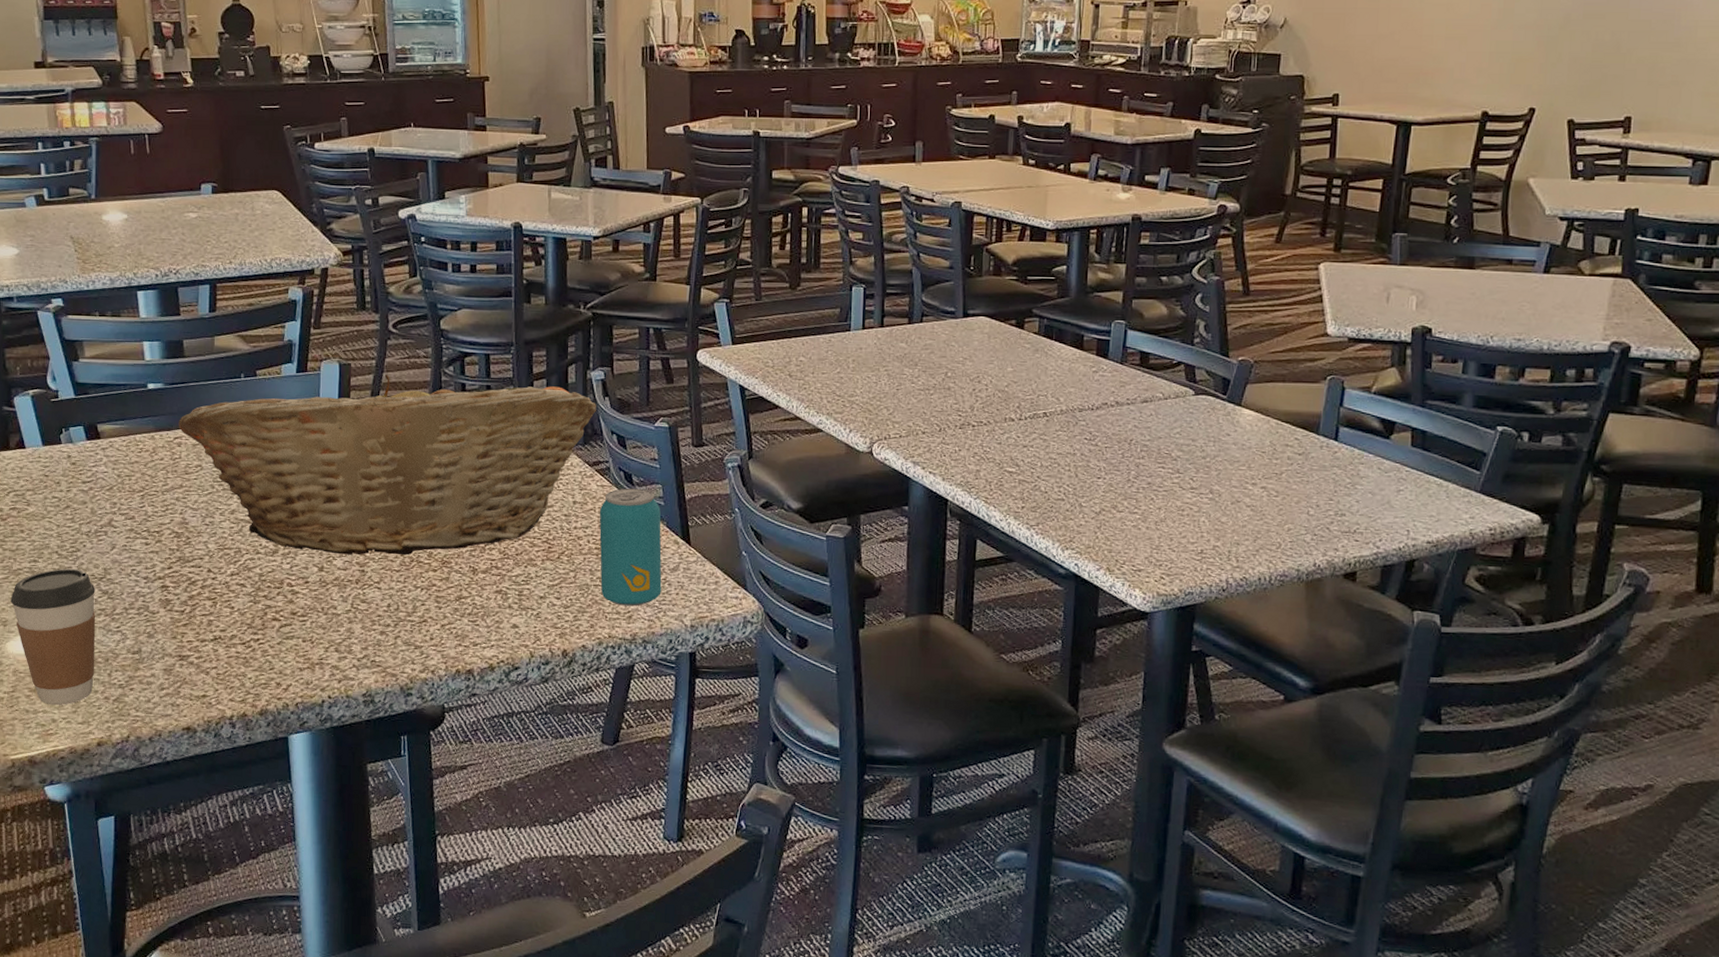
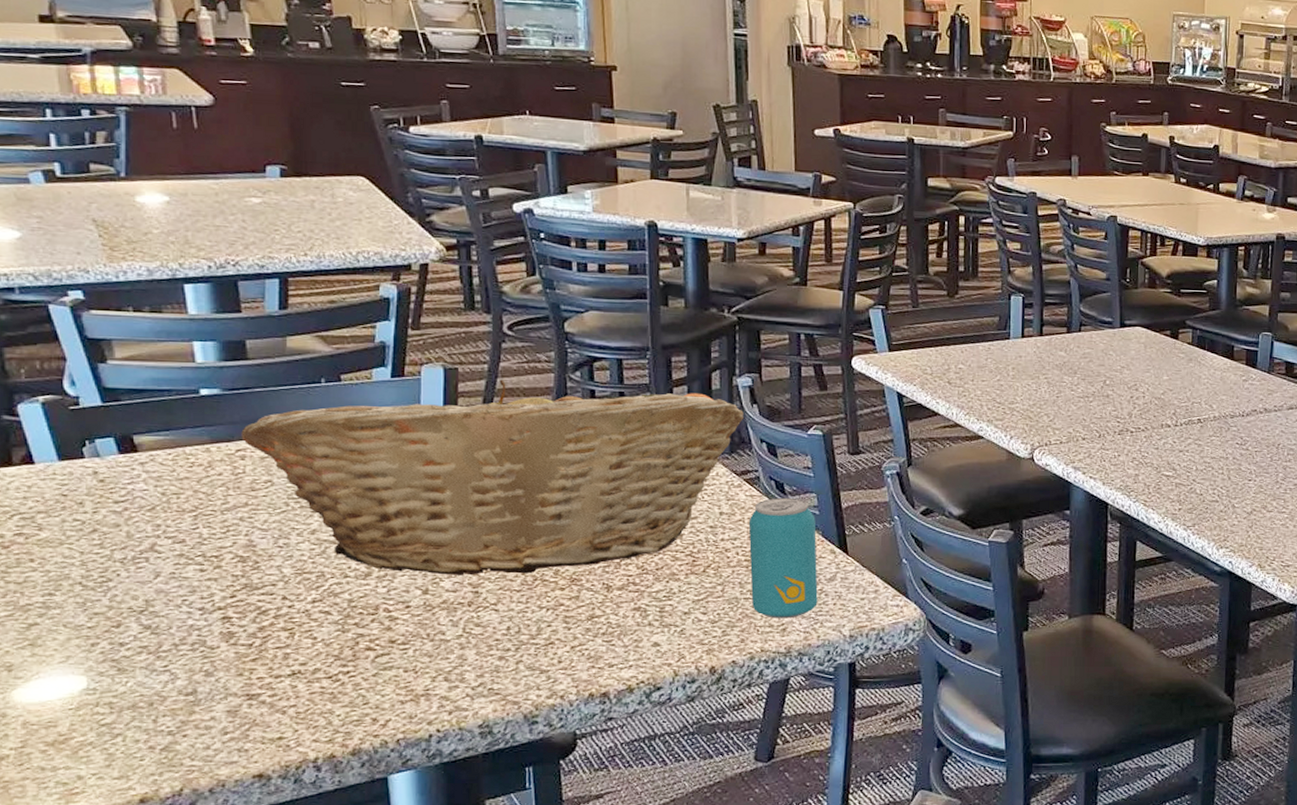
coffee cup: present [10,568,96,706] -> none [17,601,135,760]

